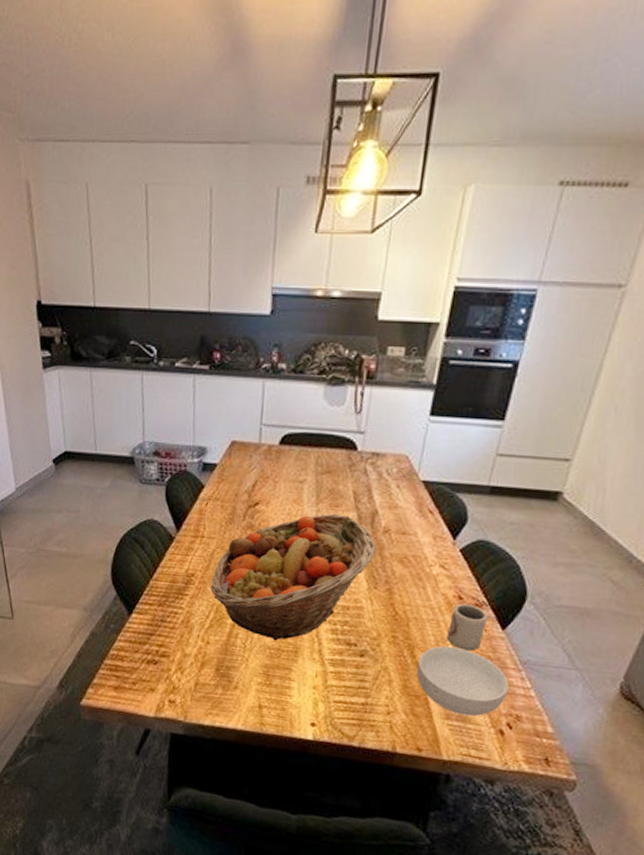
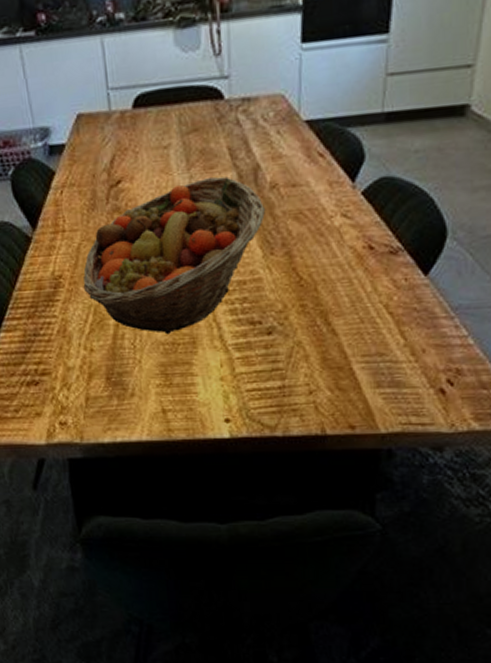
cereal bowl: present [416,646,509,717] -> none [334,304,443,380]
cup: present [446,604,488,651] -> none [362,253,407,307]

